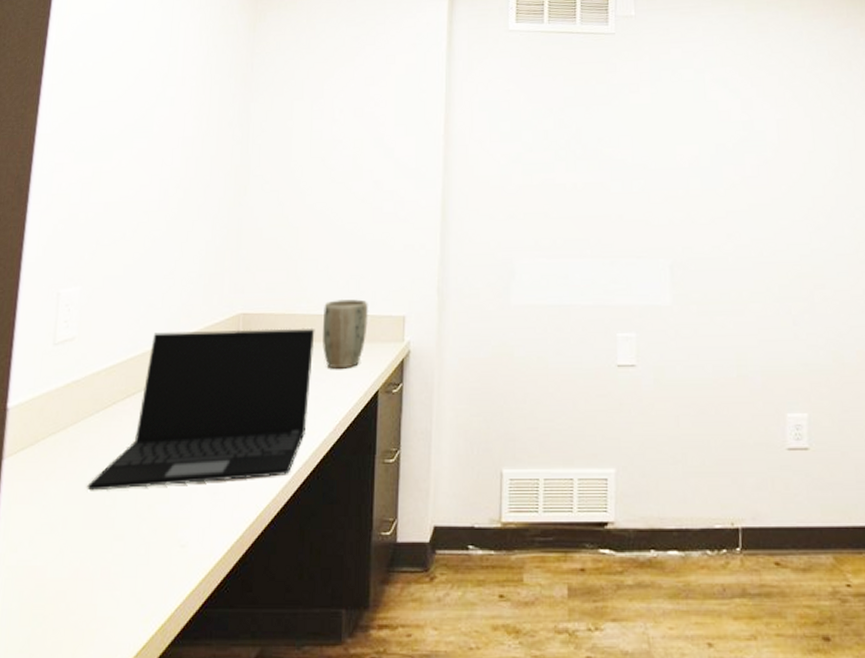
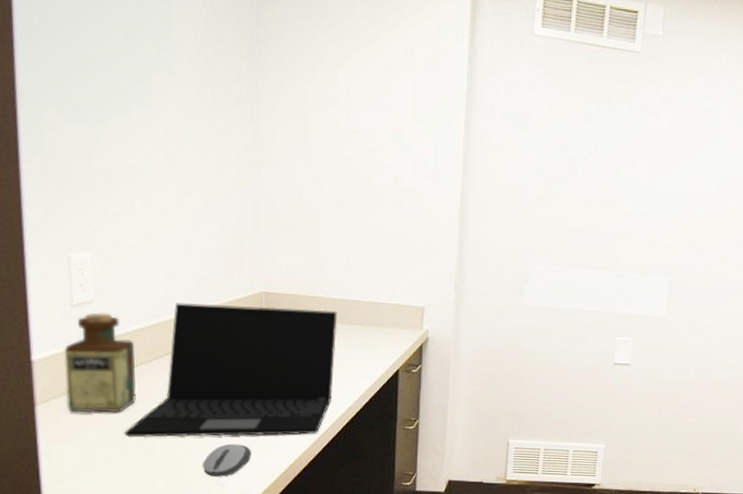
bottle: none [34,349,109,465] -> present [64,312,137,413]
computer mouse: none [163,492,217,535] -> present [202,443,251,477]
plant pot: present [323,298,369,369] -> none [345,286,390,349]

